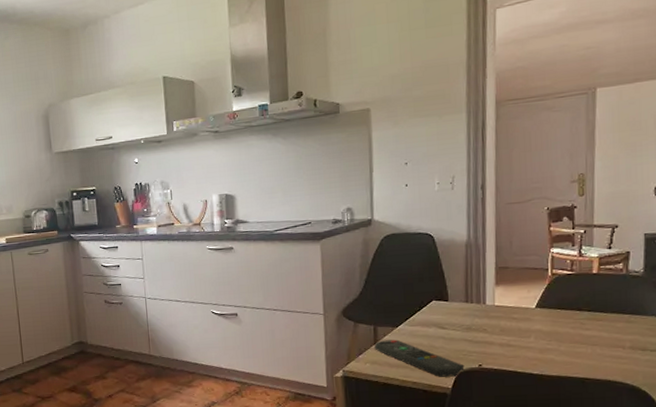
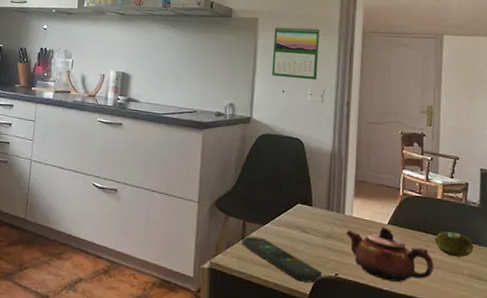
calendar: none [390,107,445,171] -> present [272,26,319,80]
teapot: none [488,311,591,365] -> present [346,227,434,282]
fruit: none [591,305,637,331] -> present [435,231,474,258]

